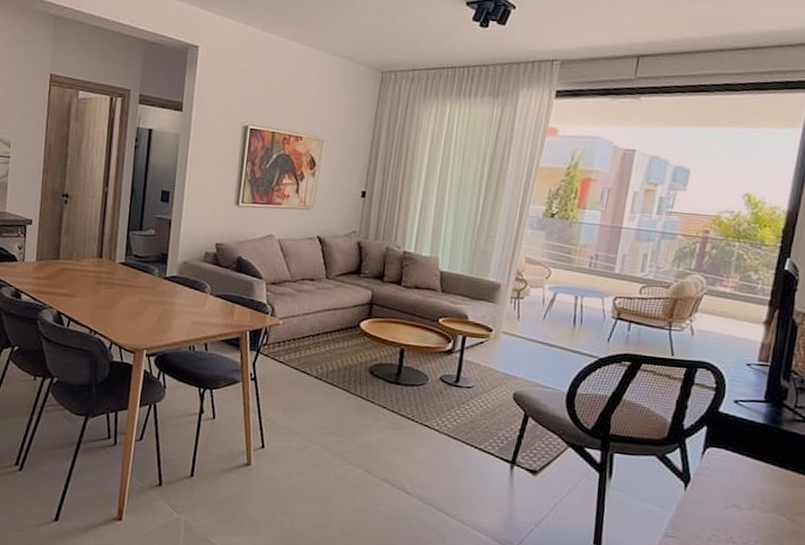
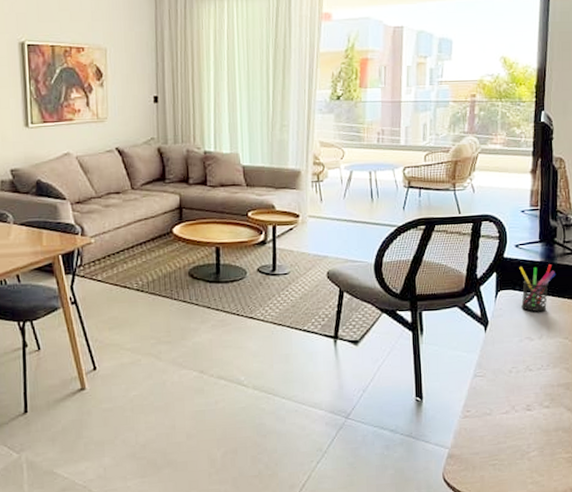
pen holder: none [732,424,781,480] -> present [519,264,556,312]

